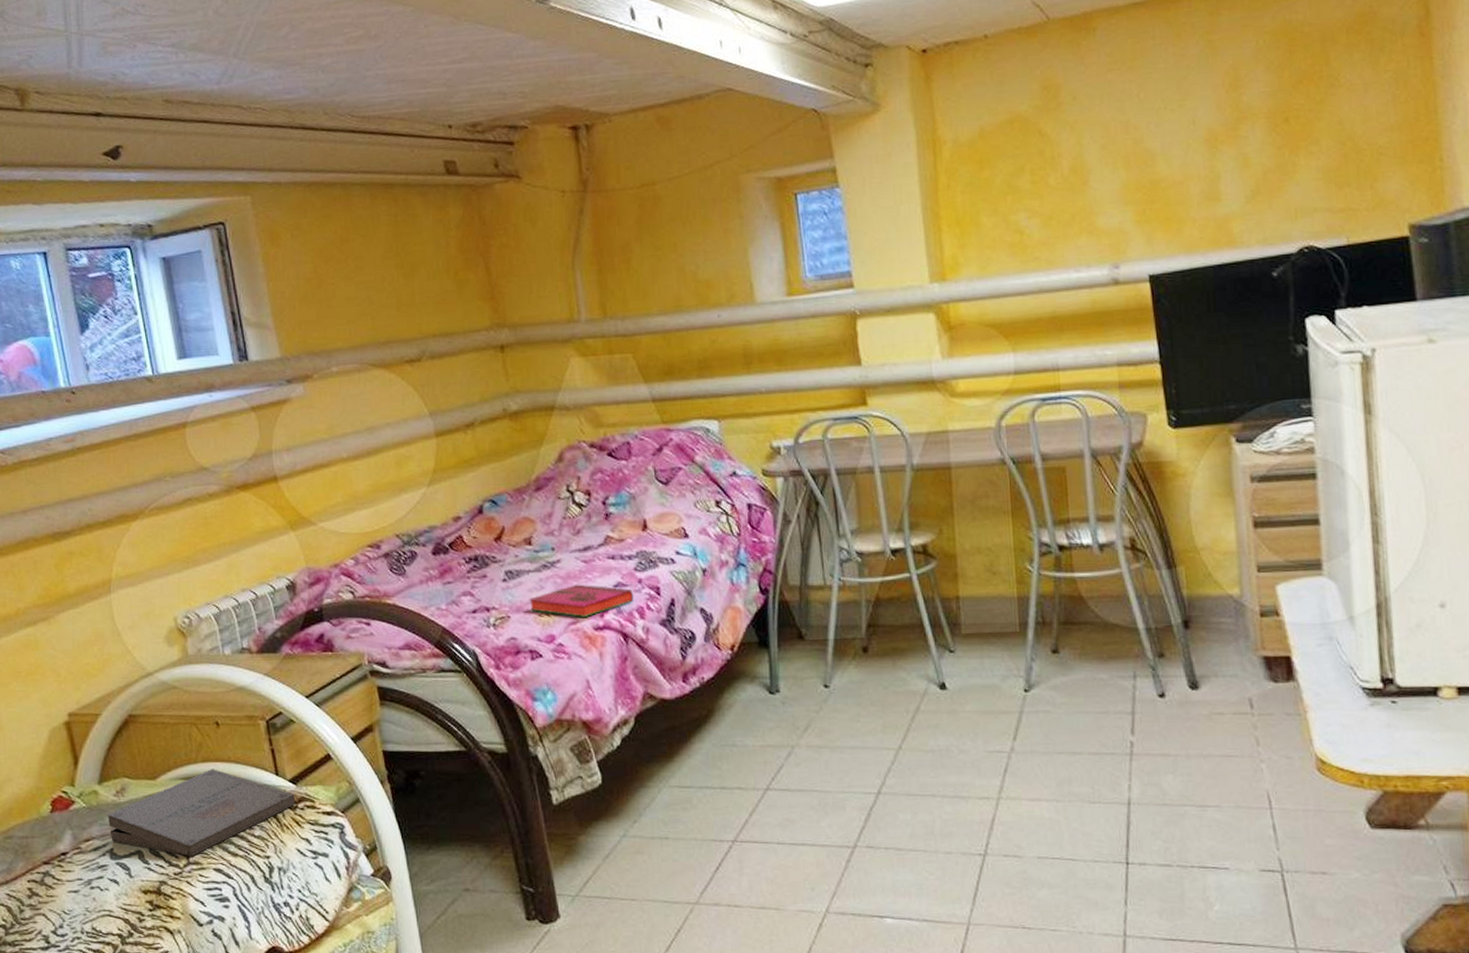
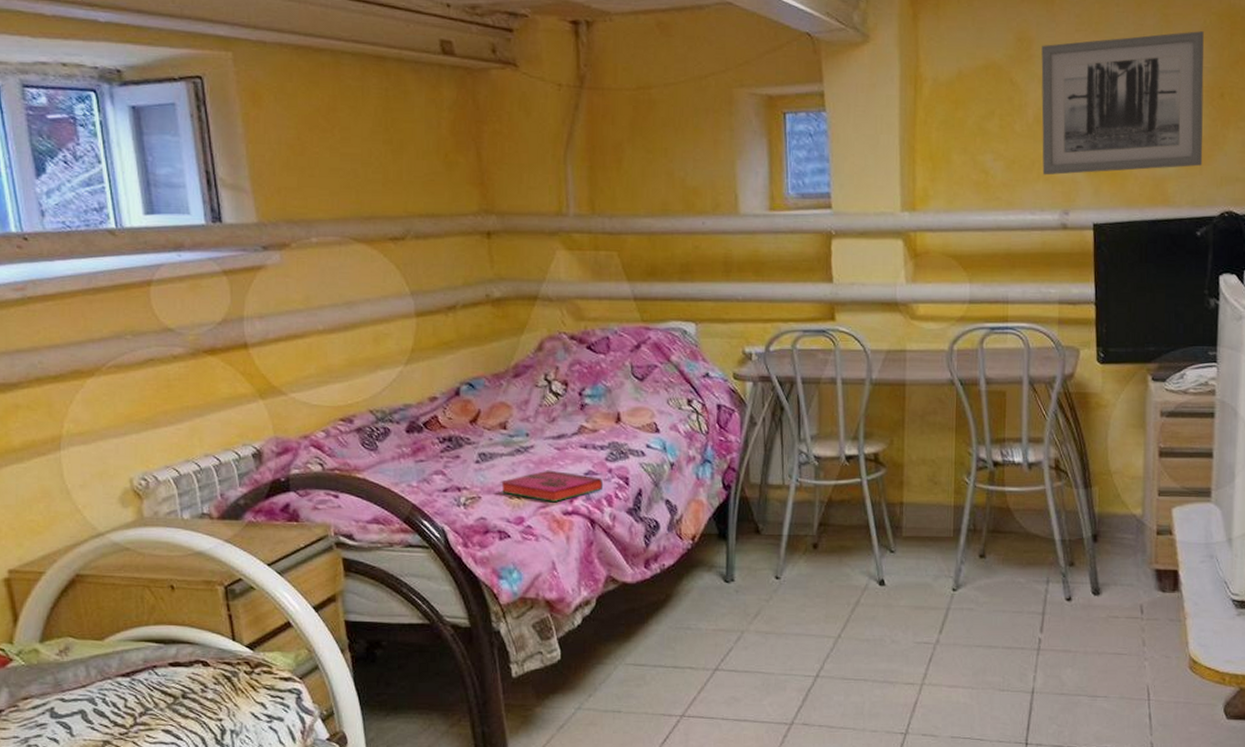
pizza box: present [108,769,296,857] -> none [49,632,252,718]
wall art: none [1071,53,1271,229] -> present [1041,31,1204,176]

